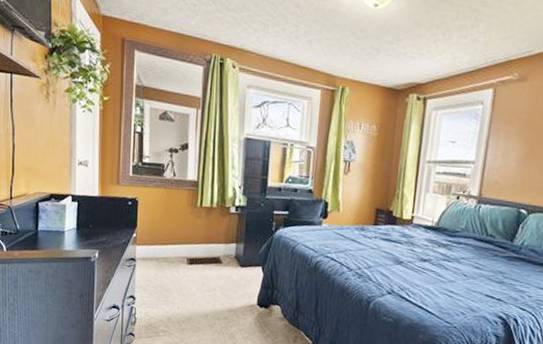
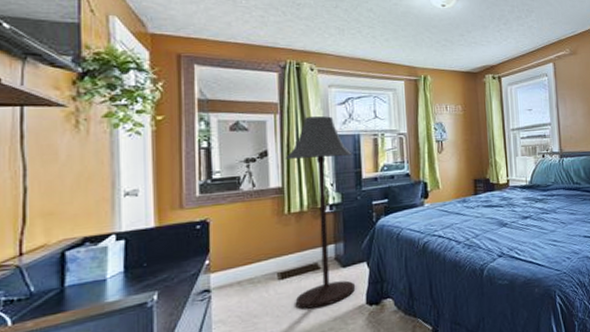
floor lamp: none [199,116,261,298] -> present [285,116,356,309]

